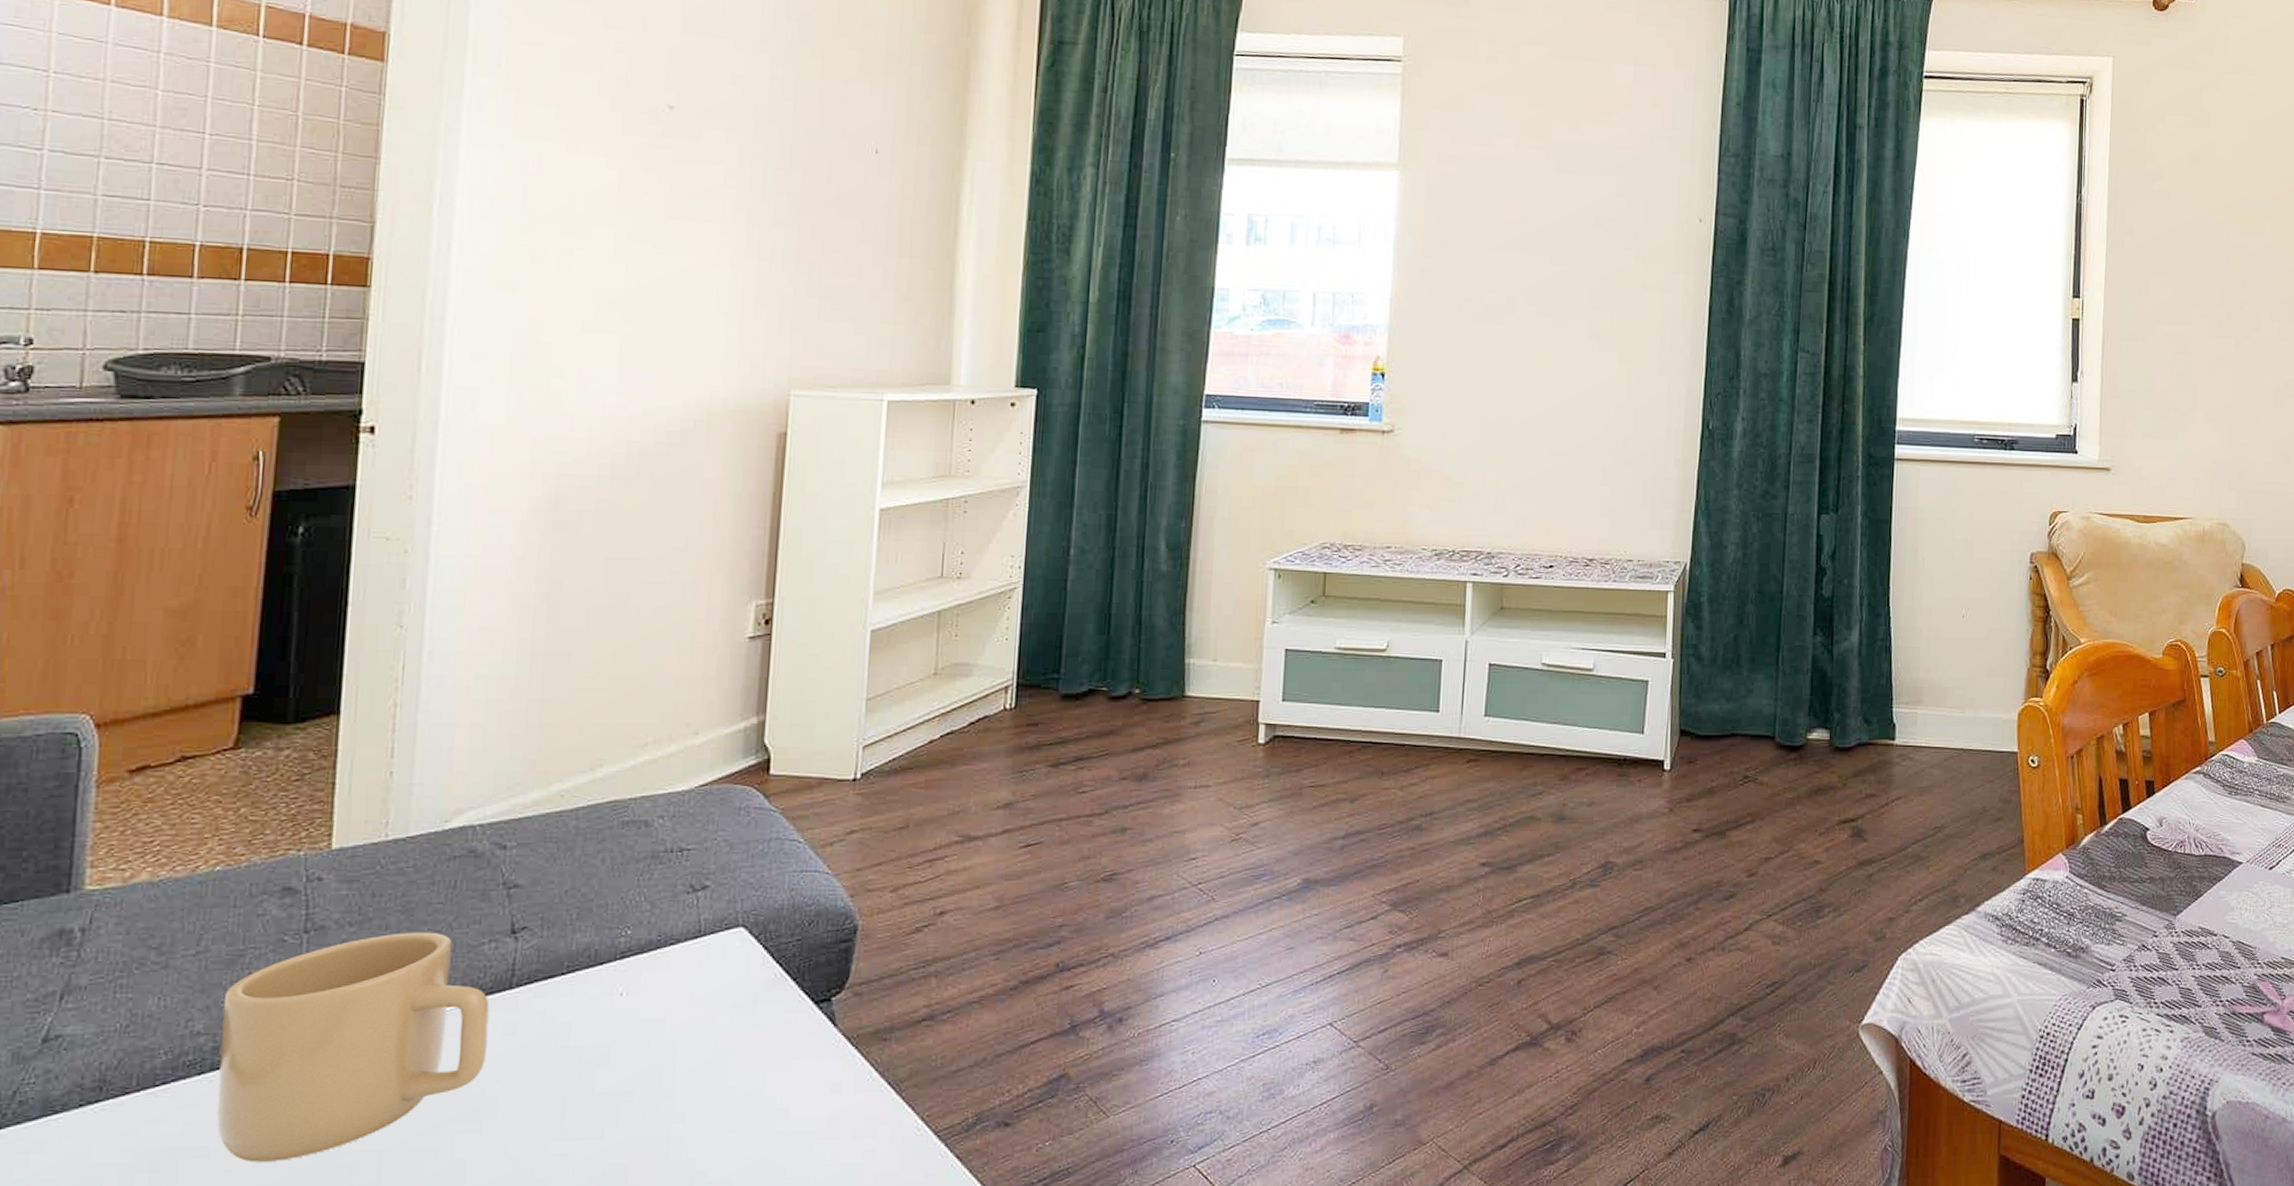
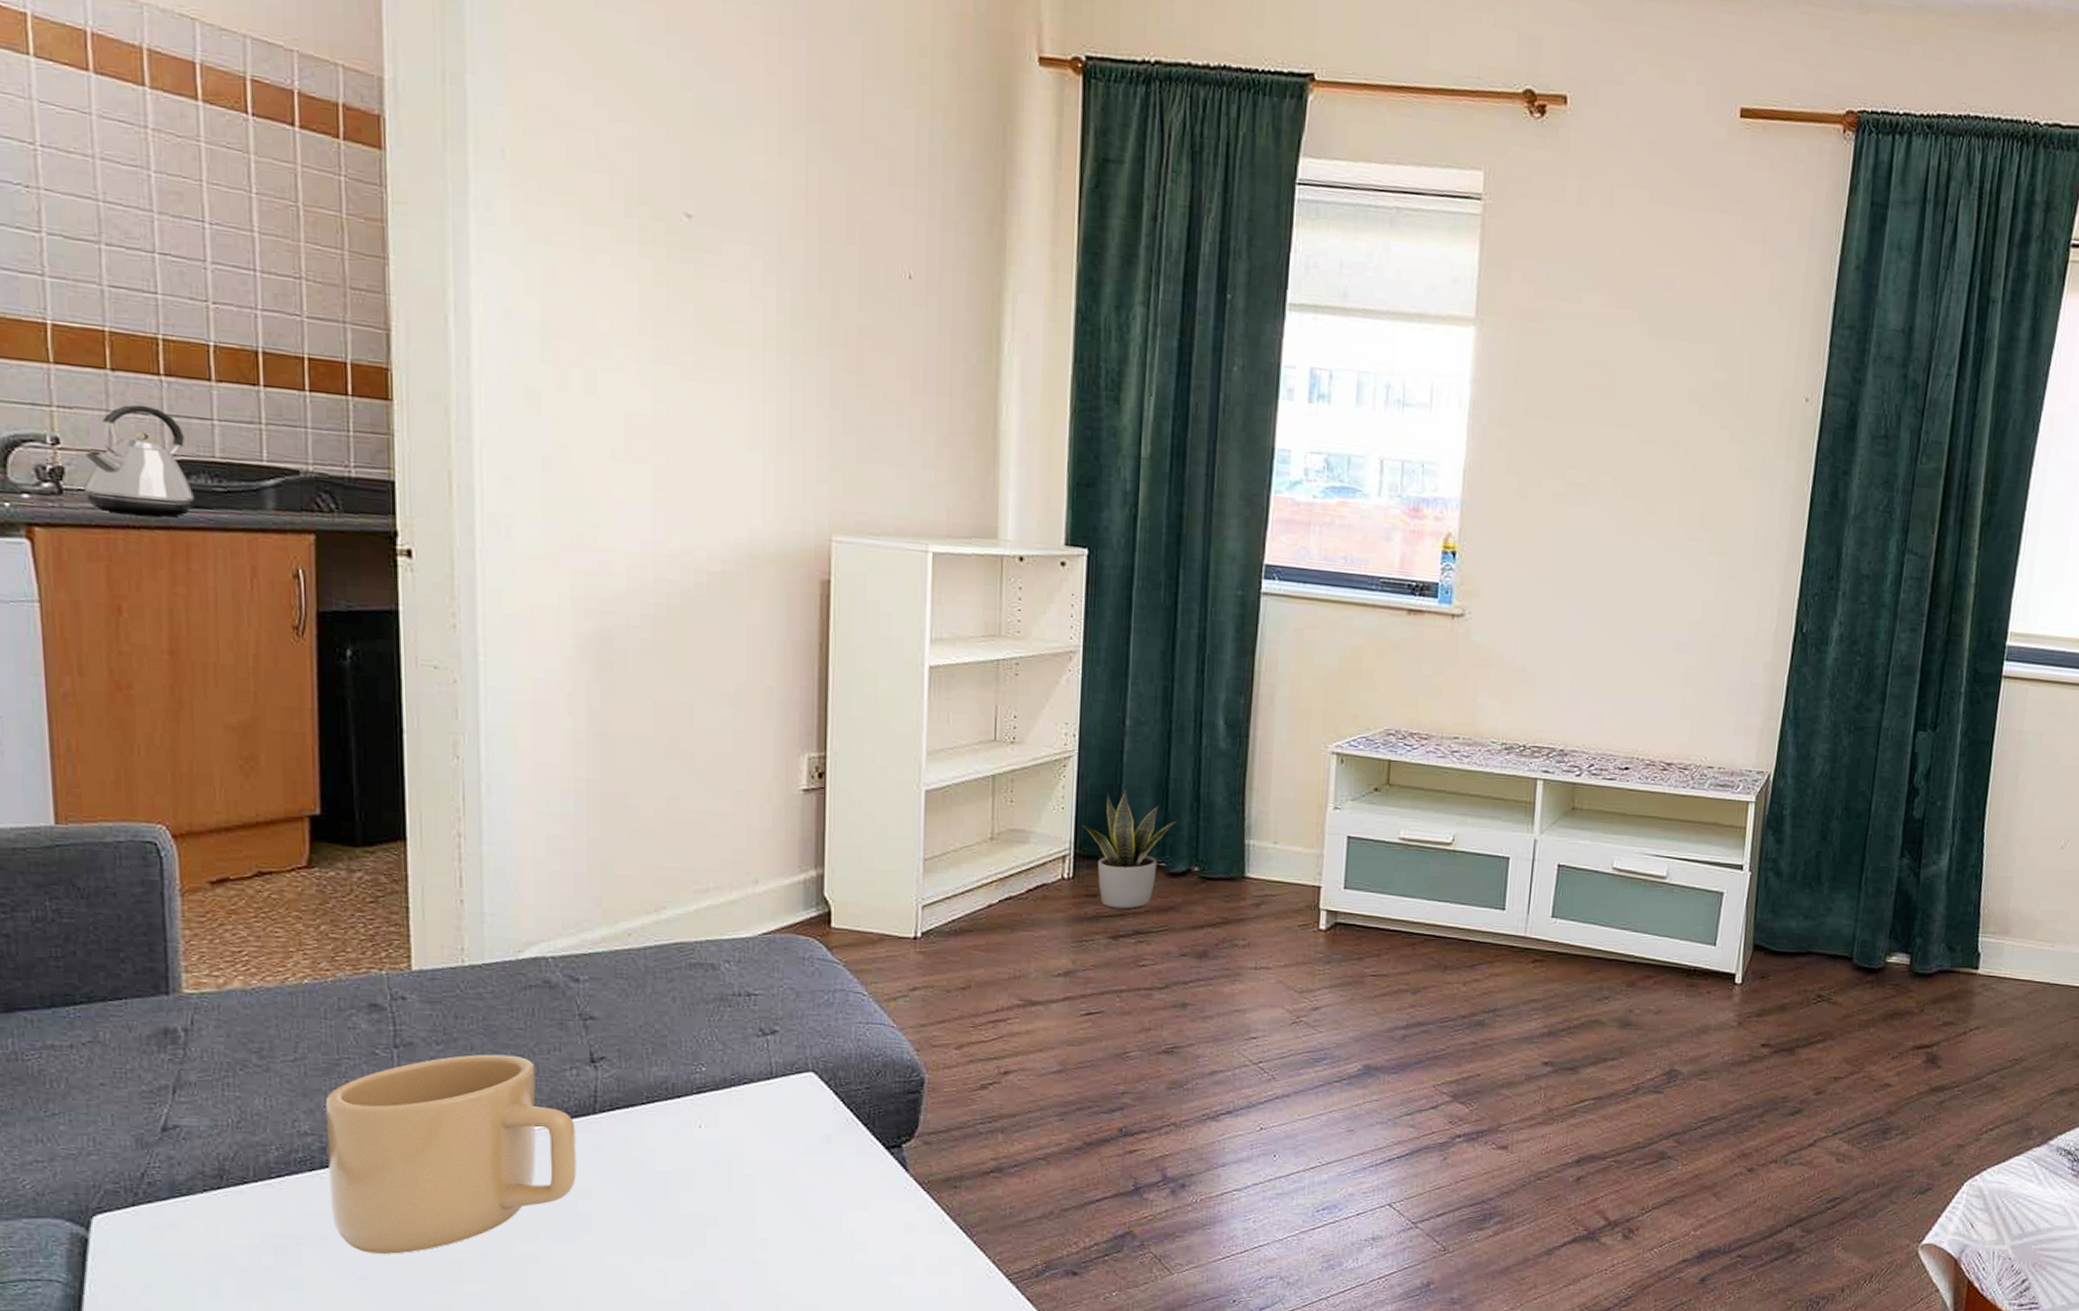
kettle: none [51,303,164,408] -> present [83,404,196,517]
potted plant: none [1025,617,1121,737] -> present [1082,789,1179,910]

